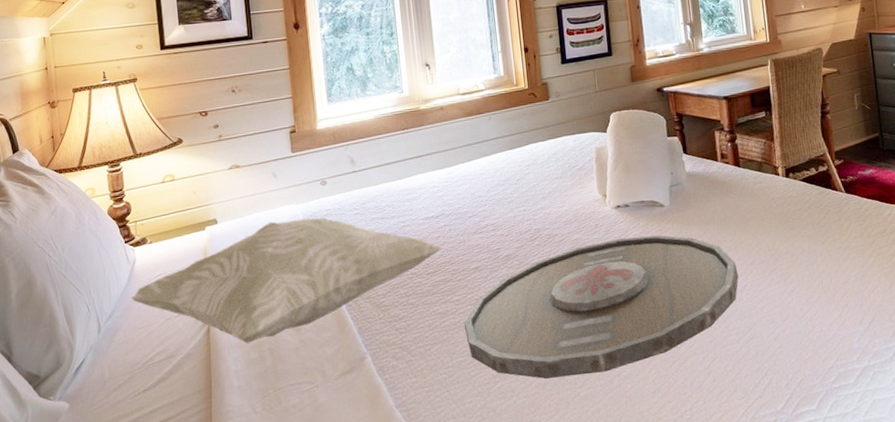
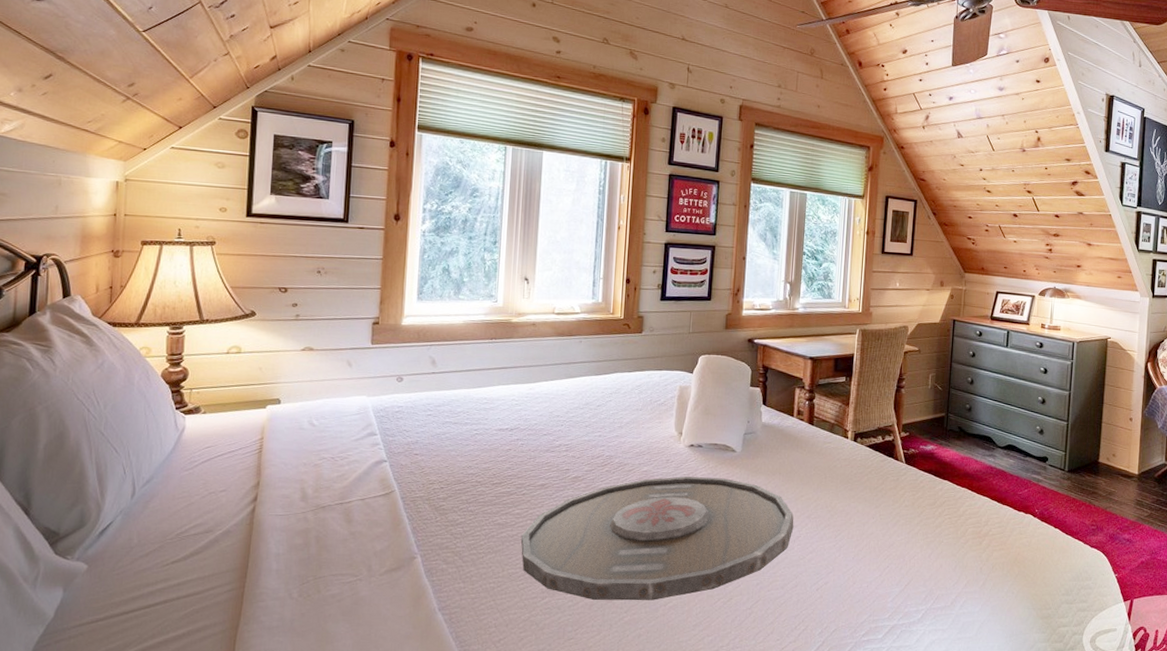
decorative pillow: present [131,217,443,344] -> none [173,410,512,528]

